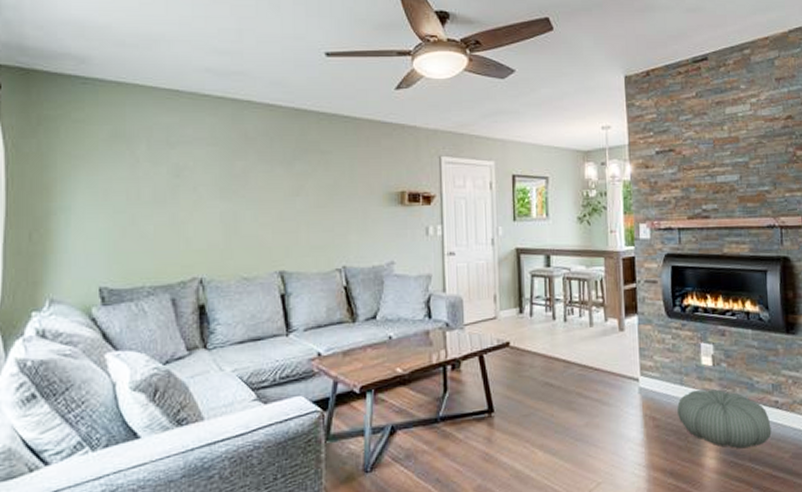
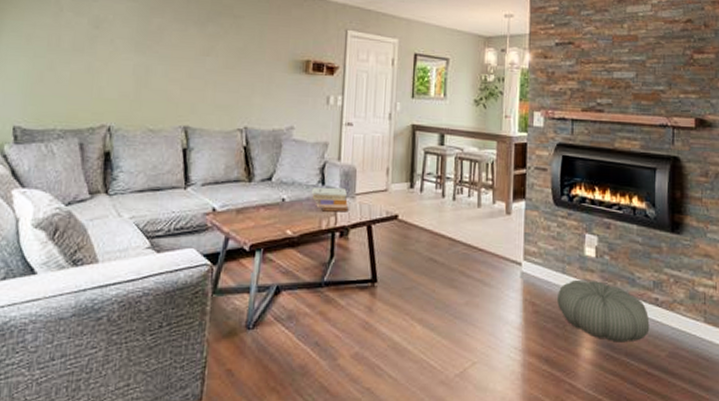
books: none [418,320,458,346] -> present [311,188,349,212]

